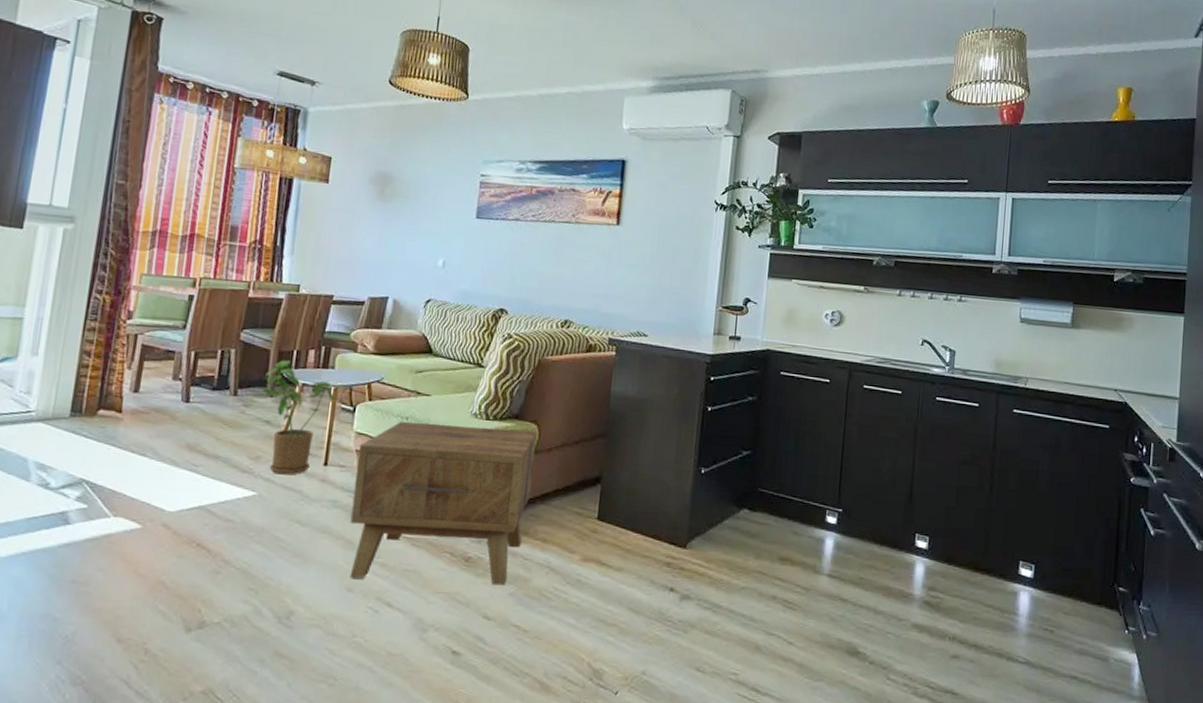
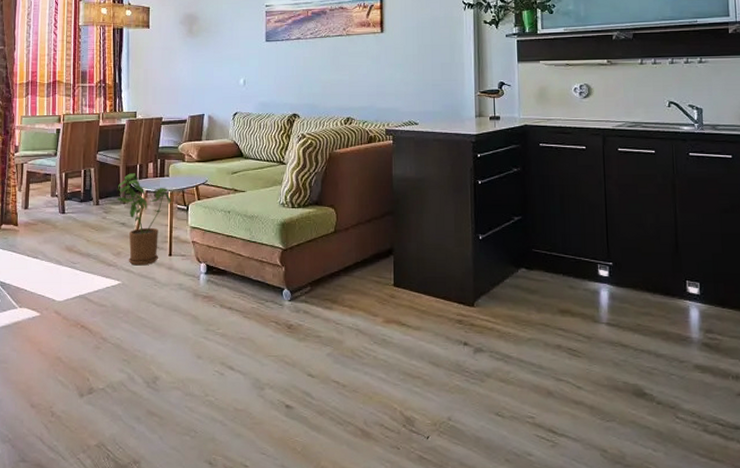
side table: present [349,422,538,586] -> none [194,214,336,348]

